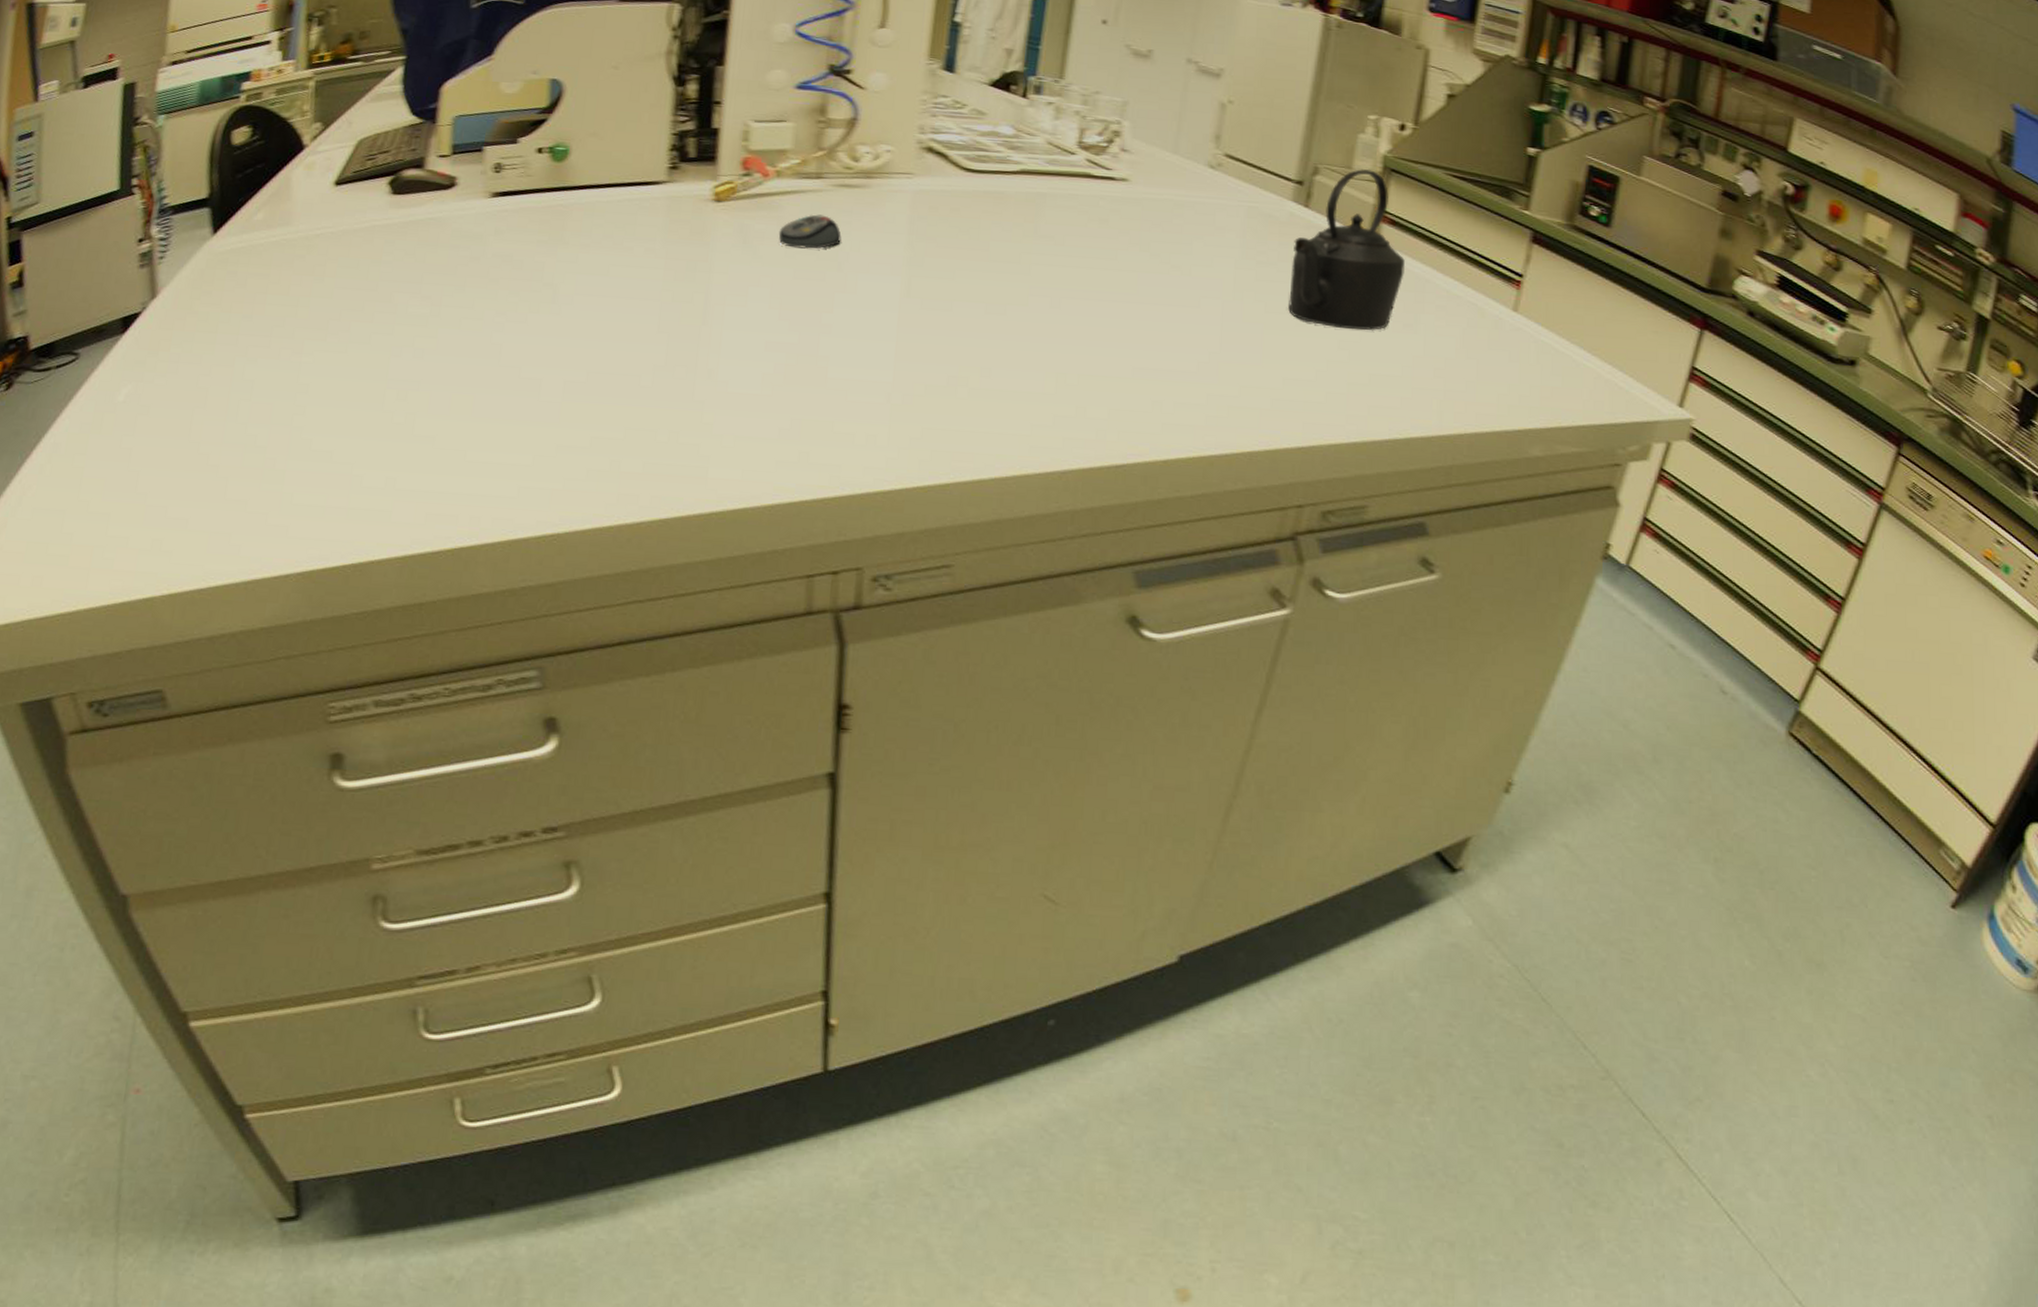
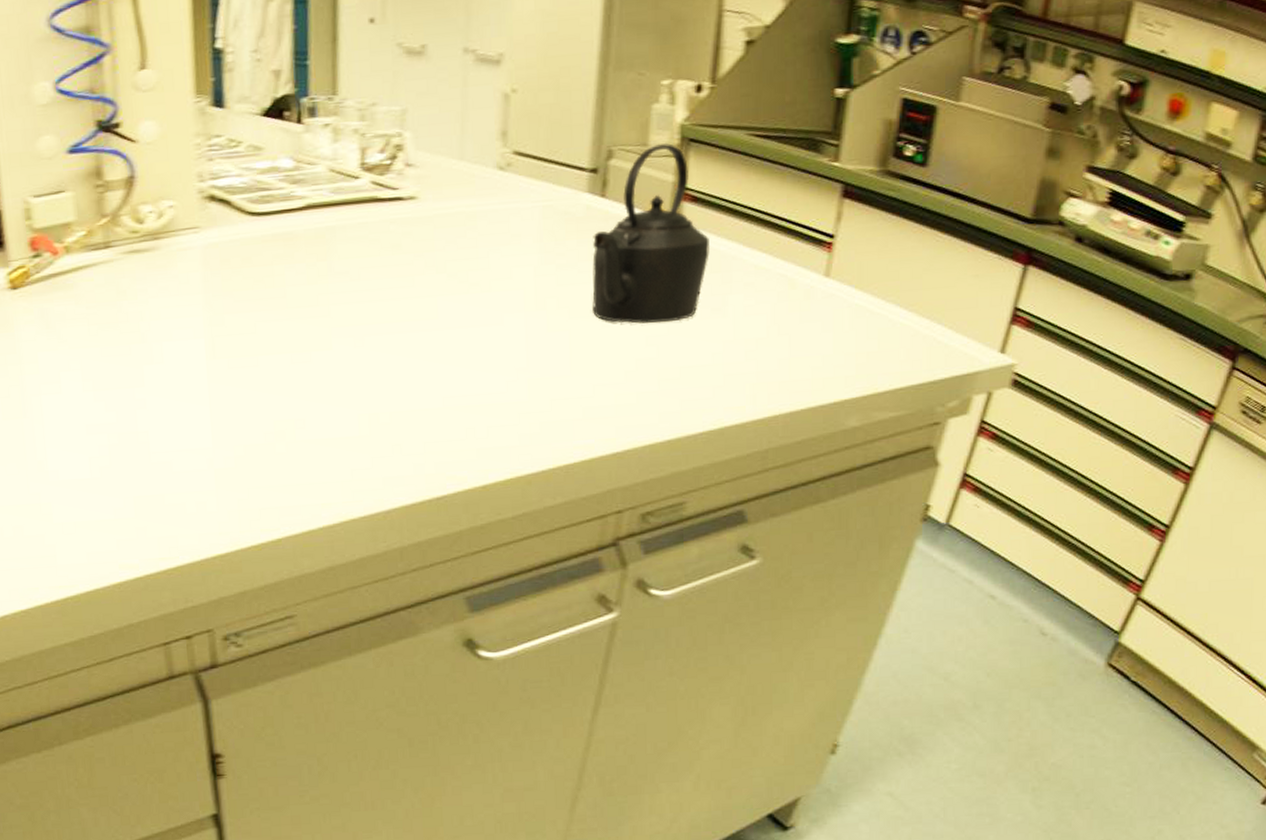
computer mouse: present [778,214,842,249] -> none [78,286,140,326]

